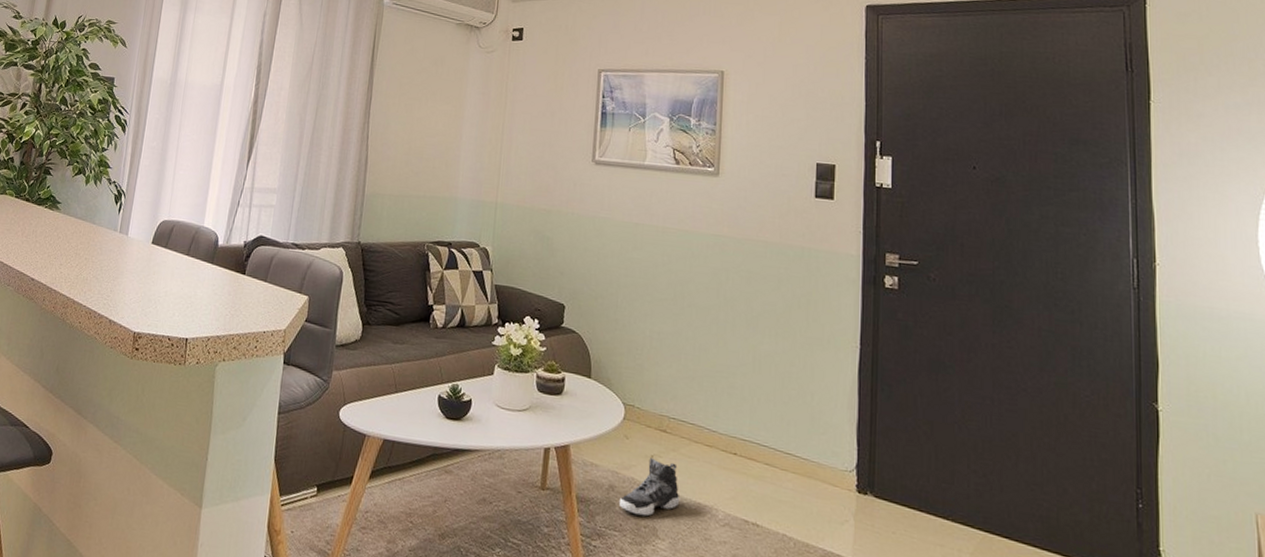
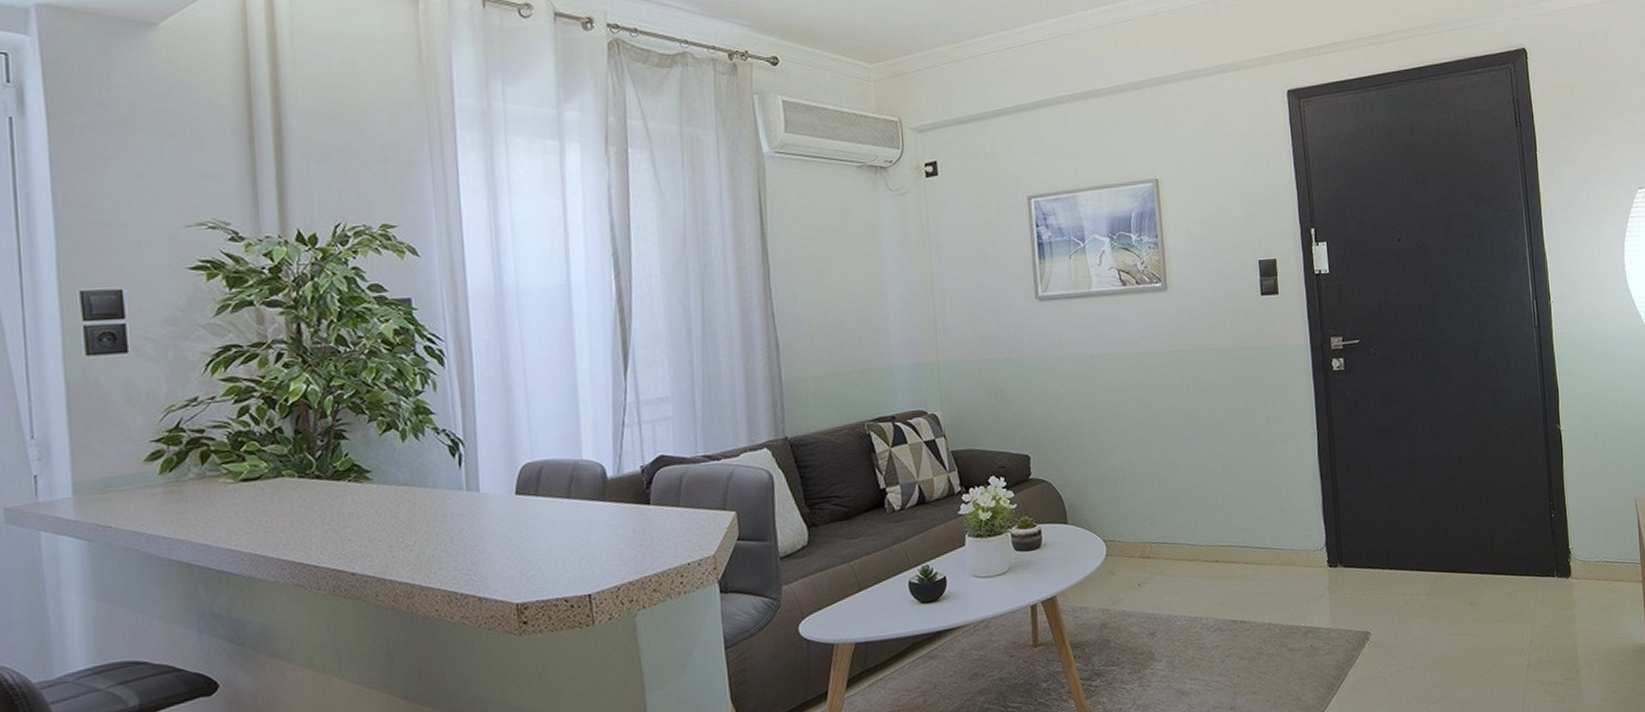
sneaker: present [618,458,680,517] -> none [1113,585,1172,645]

